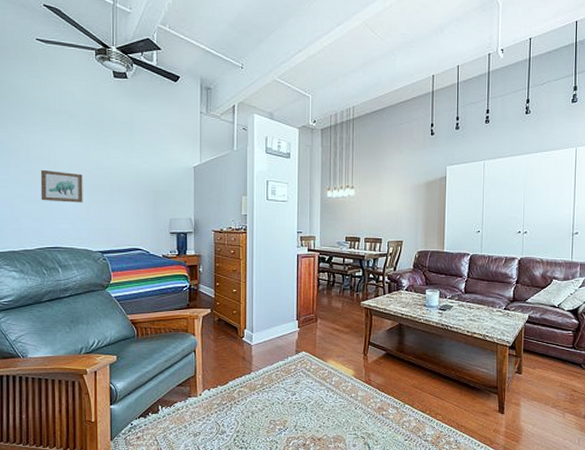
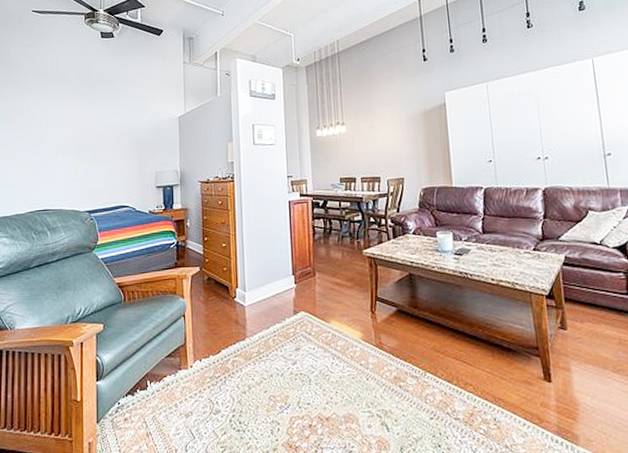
wall art: present [40,169,83,203] -> none [32,132,72,164]

